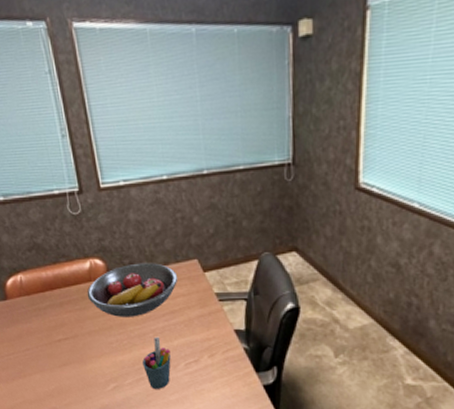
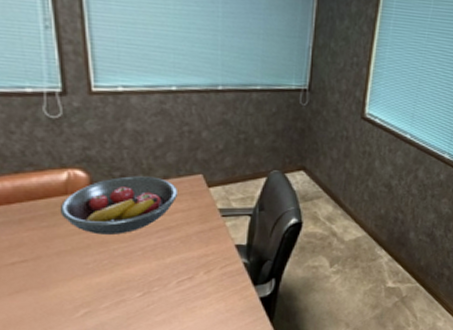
pen holder: present [142,336,171,390] -> none [126,254,161,312]

